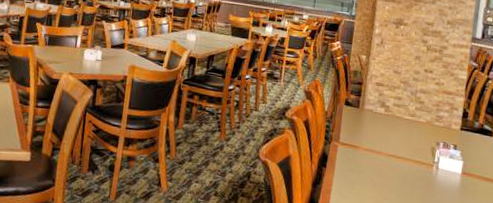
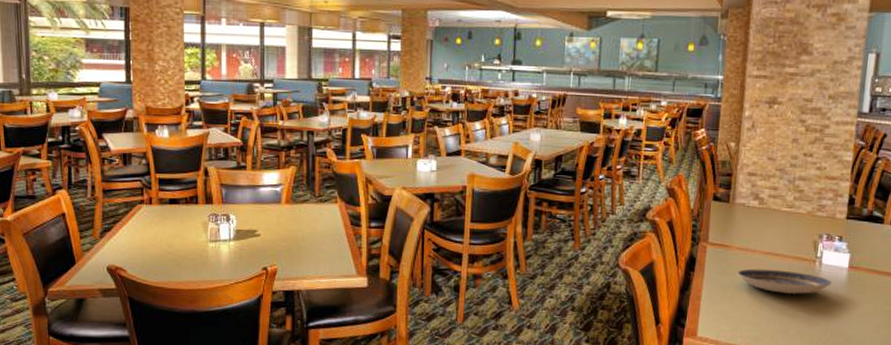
plate: none [364,168,447,195] -> present [737,269,832,294]

